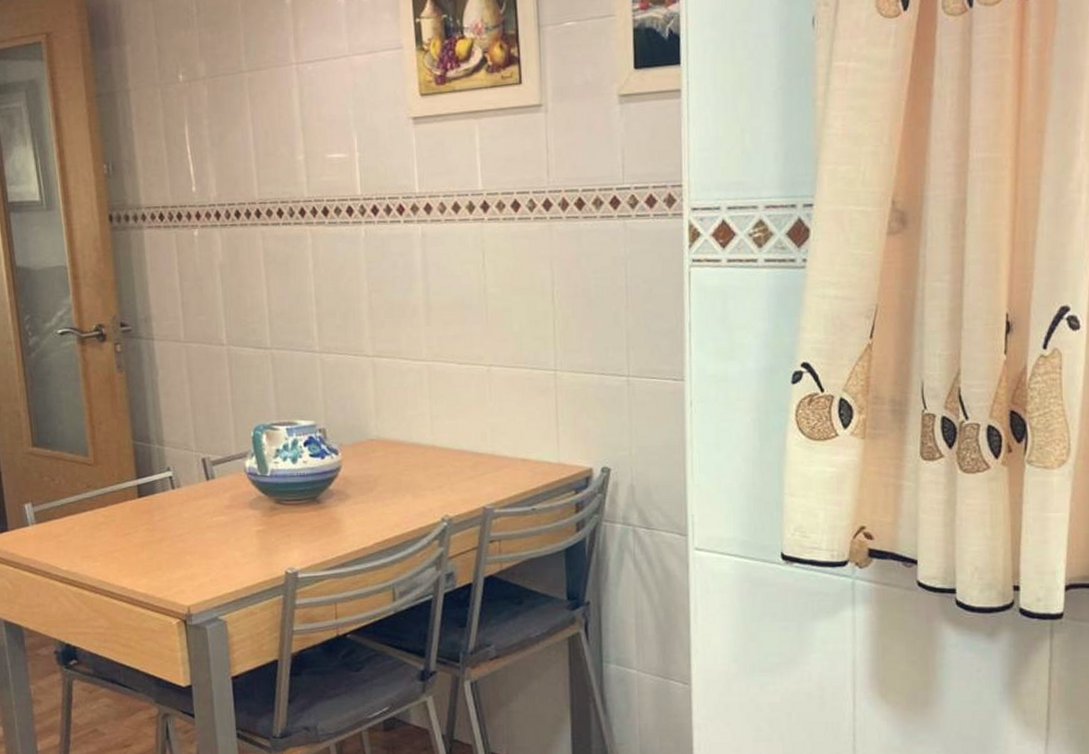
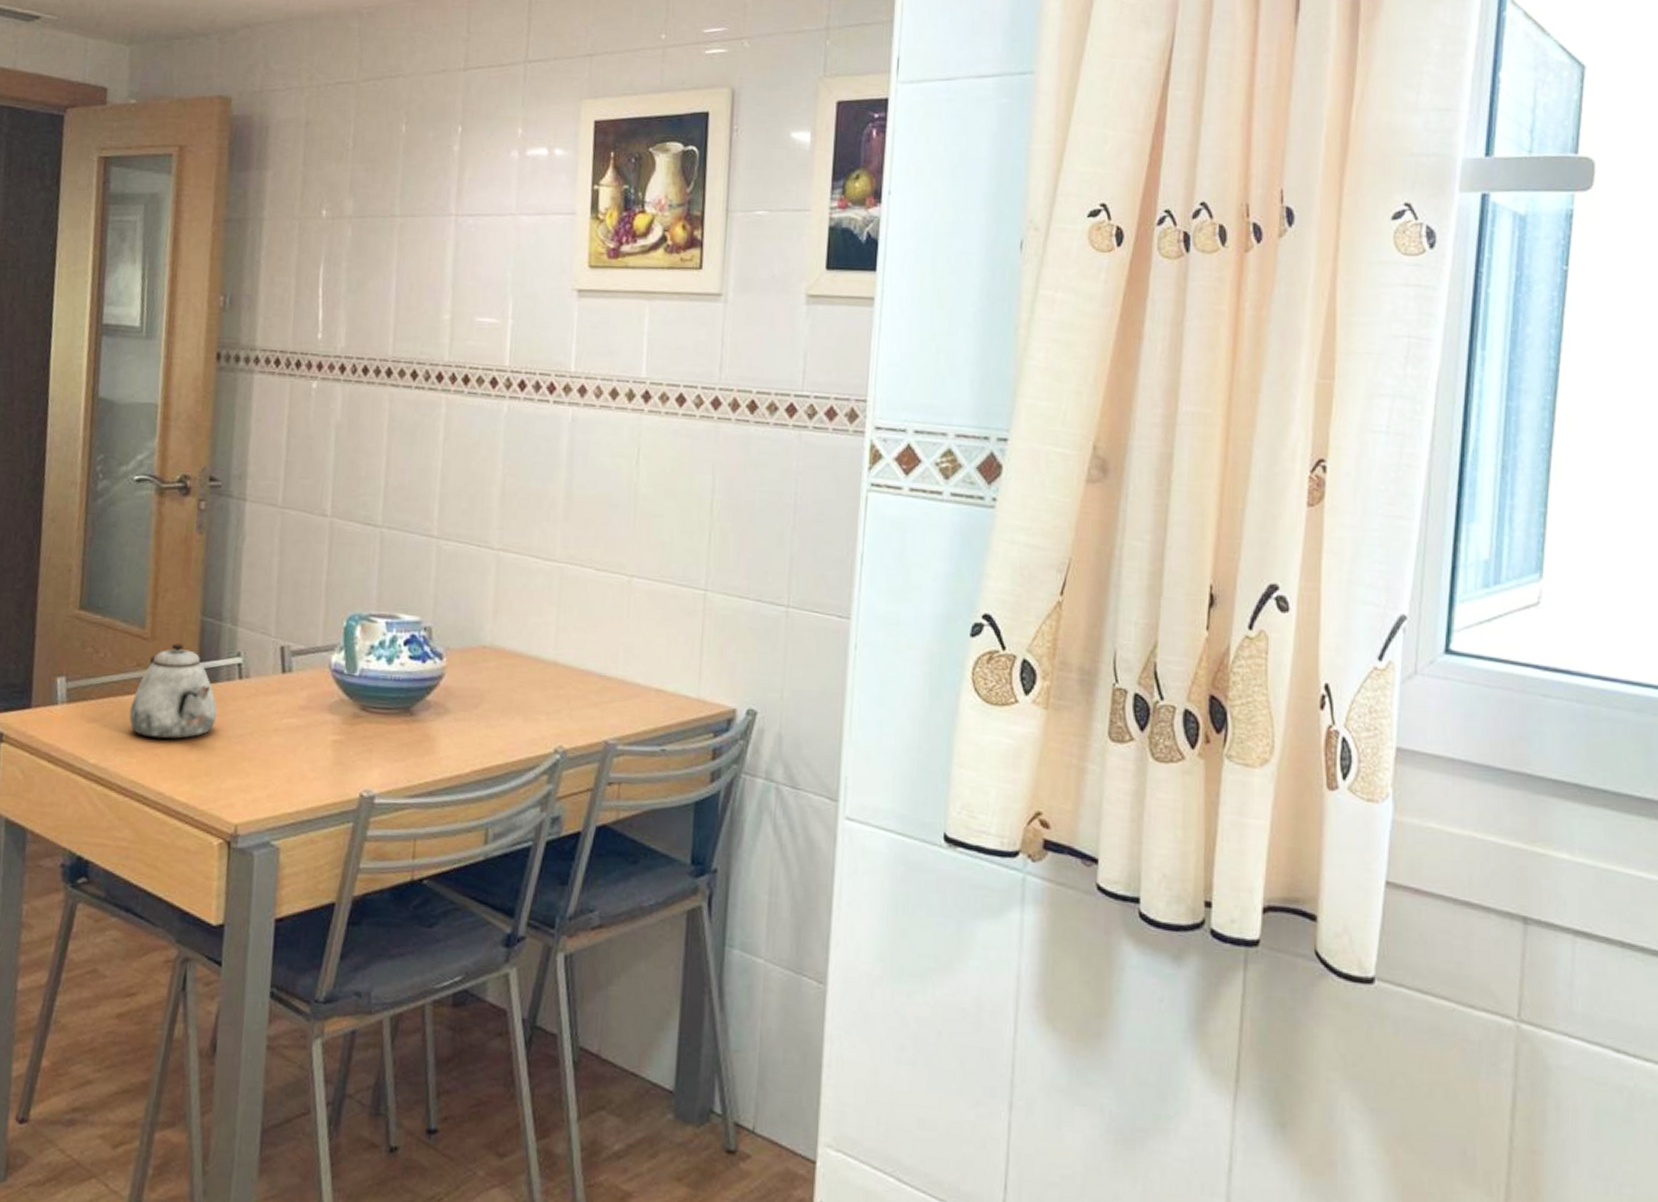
teapot: none [87,465,159,545] -> present [129,643,217,740]

